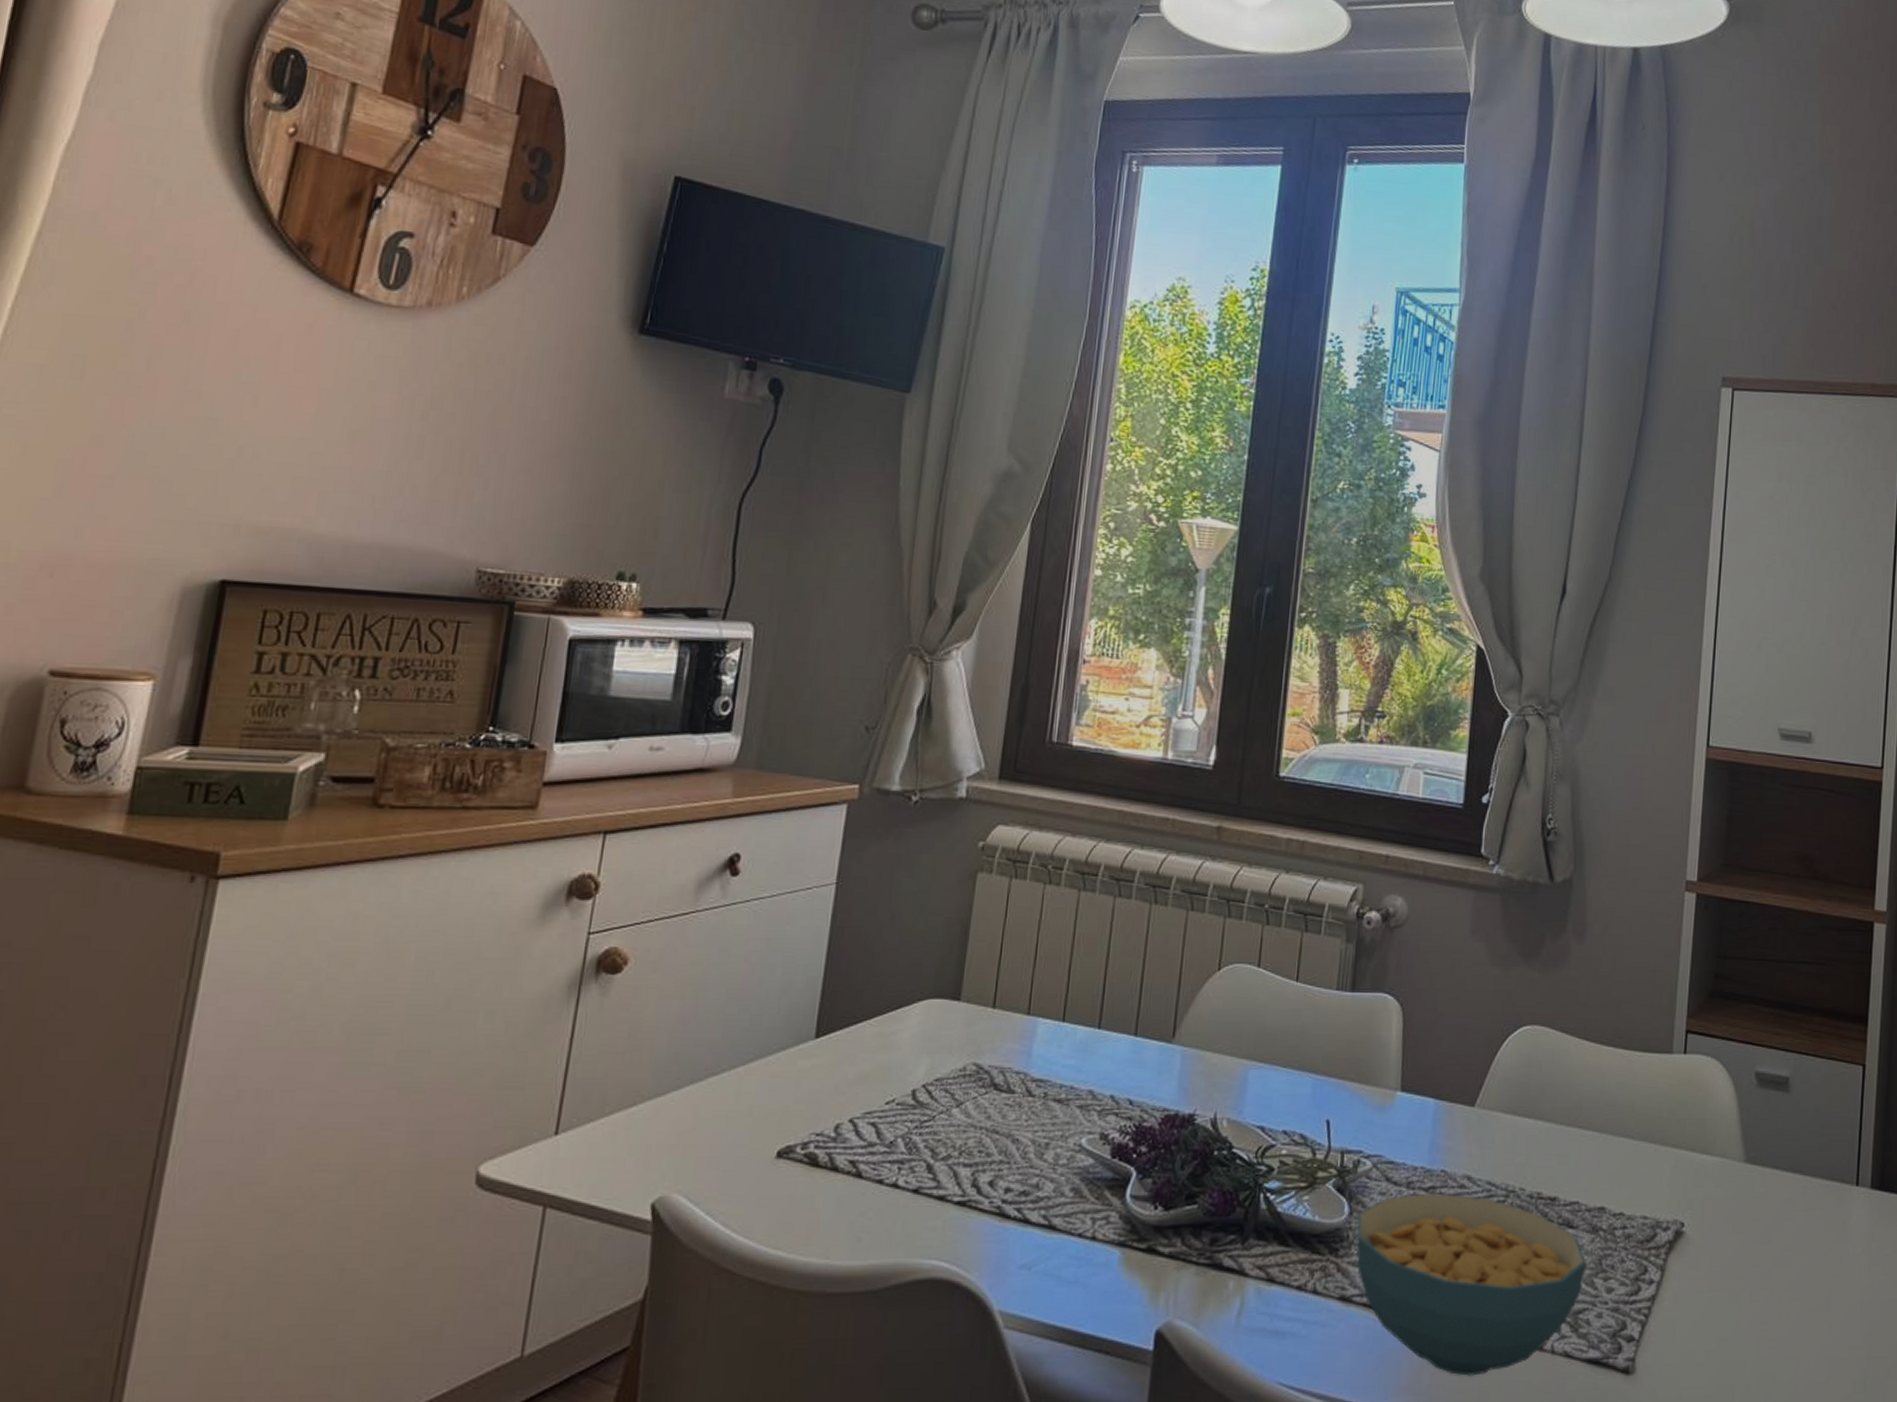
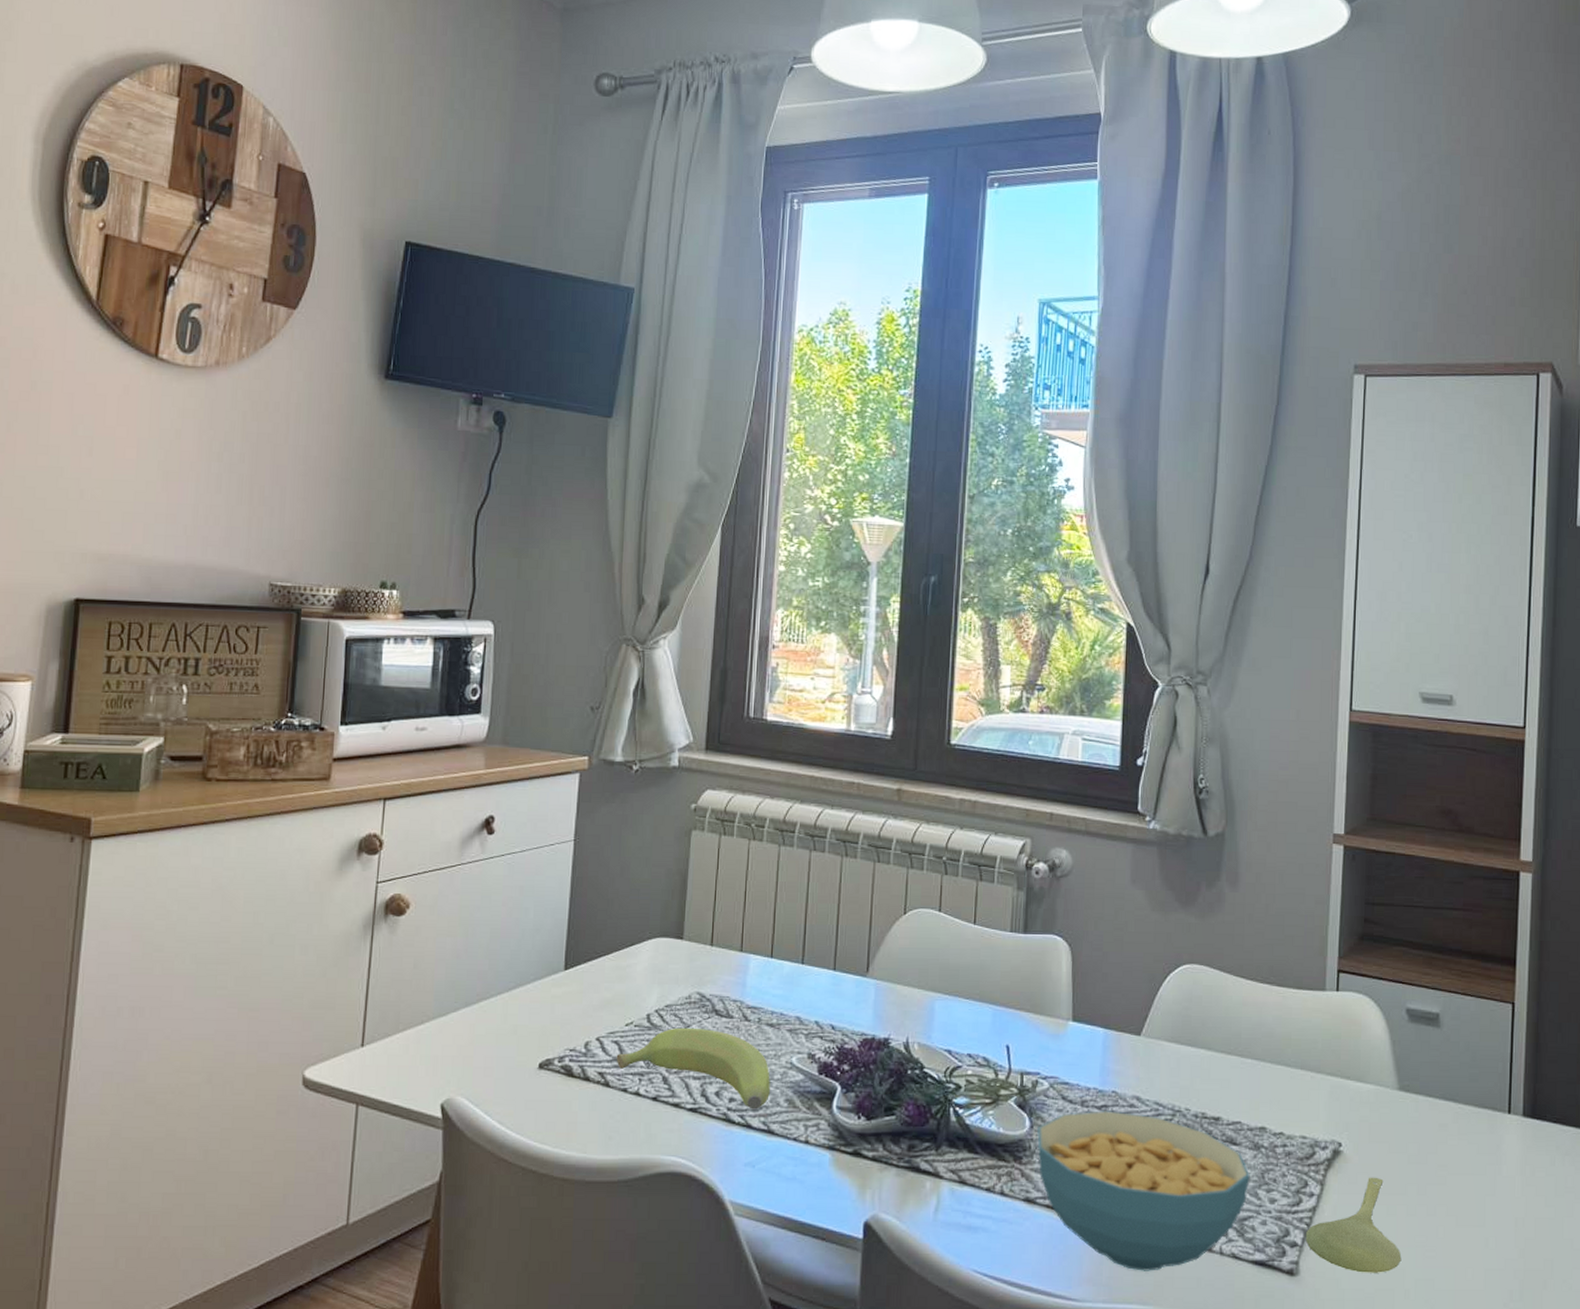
banana: none [871,1105,1055,1201] -> present [616,1027,770,1110]
spoon: none [1642,1260,1743,1368] -> present [1305,1177,1402,1273]

